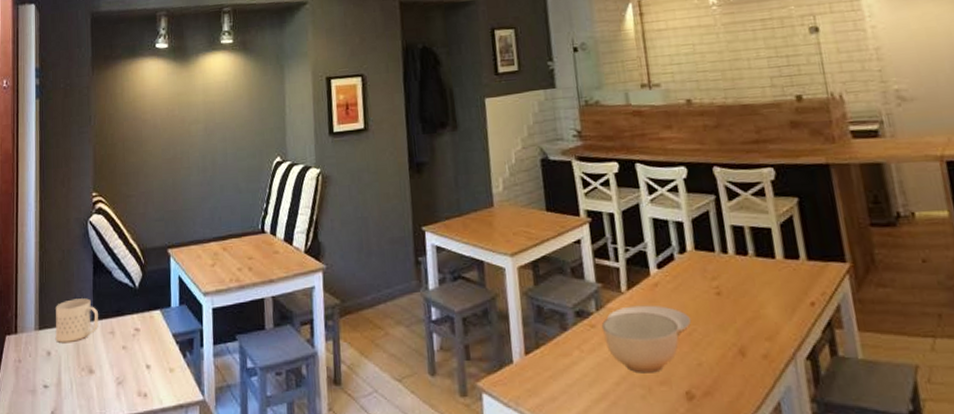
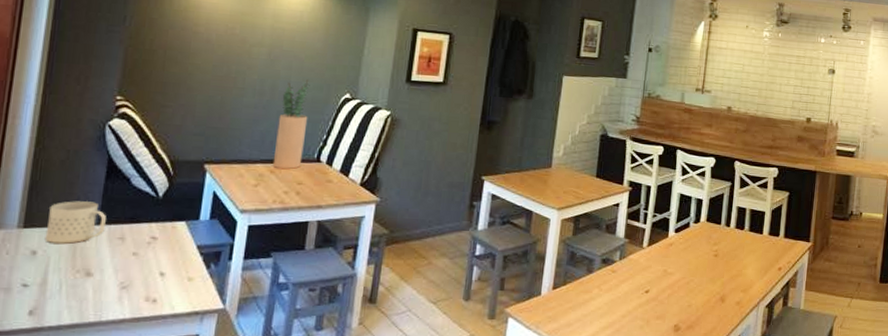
vase: none [222,149,249,246] -> present [272,80,310,170]
bowl: present [601,311,679,374] -> none [621,263,681,310]
plate: present [606,305,692,333] -> none [626,258,692,282]

